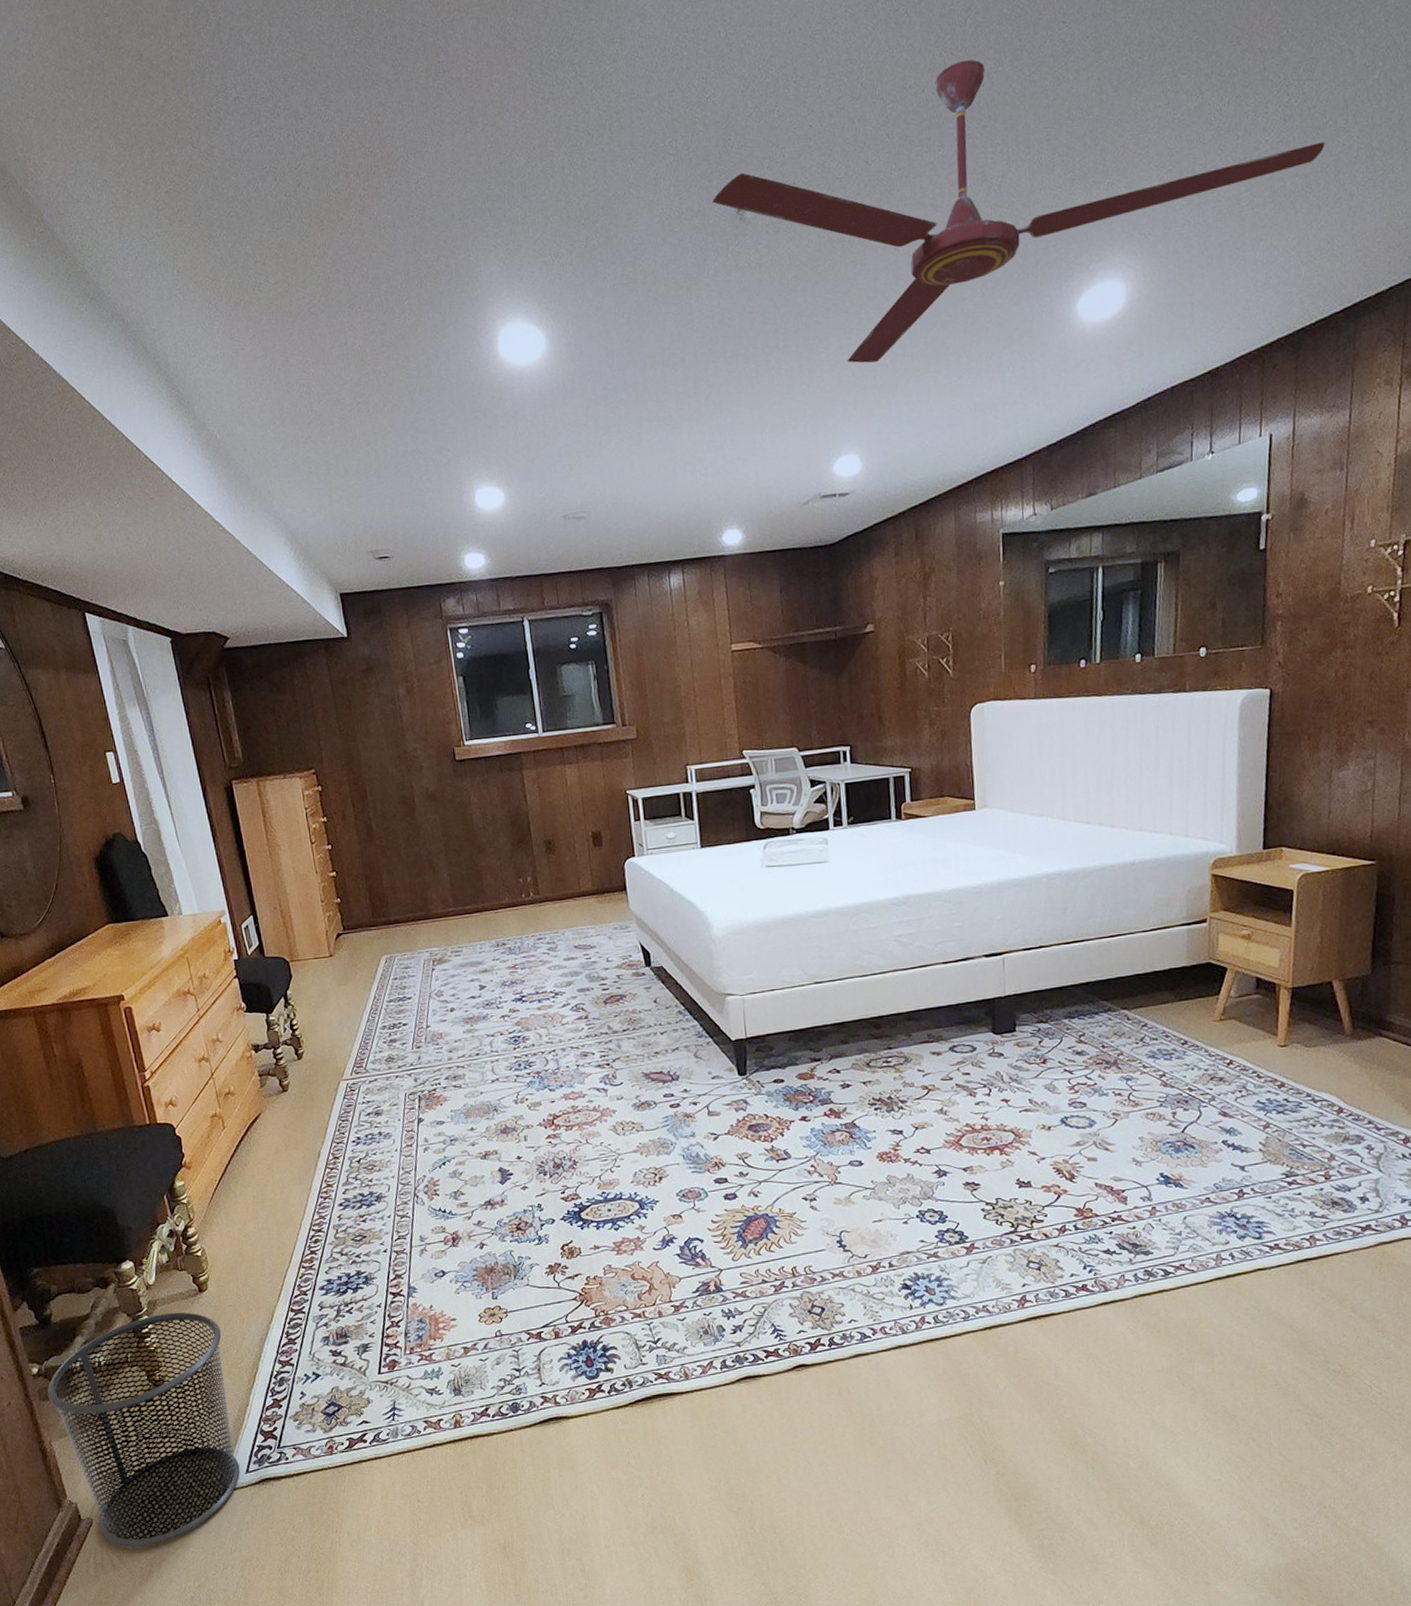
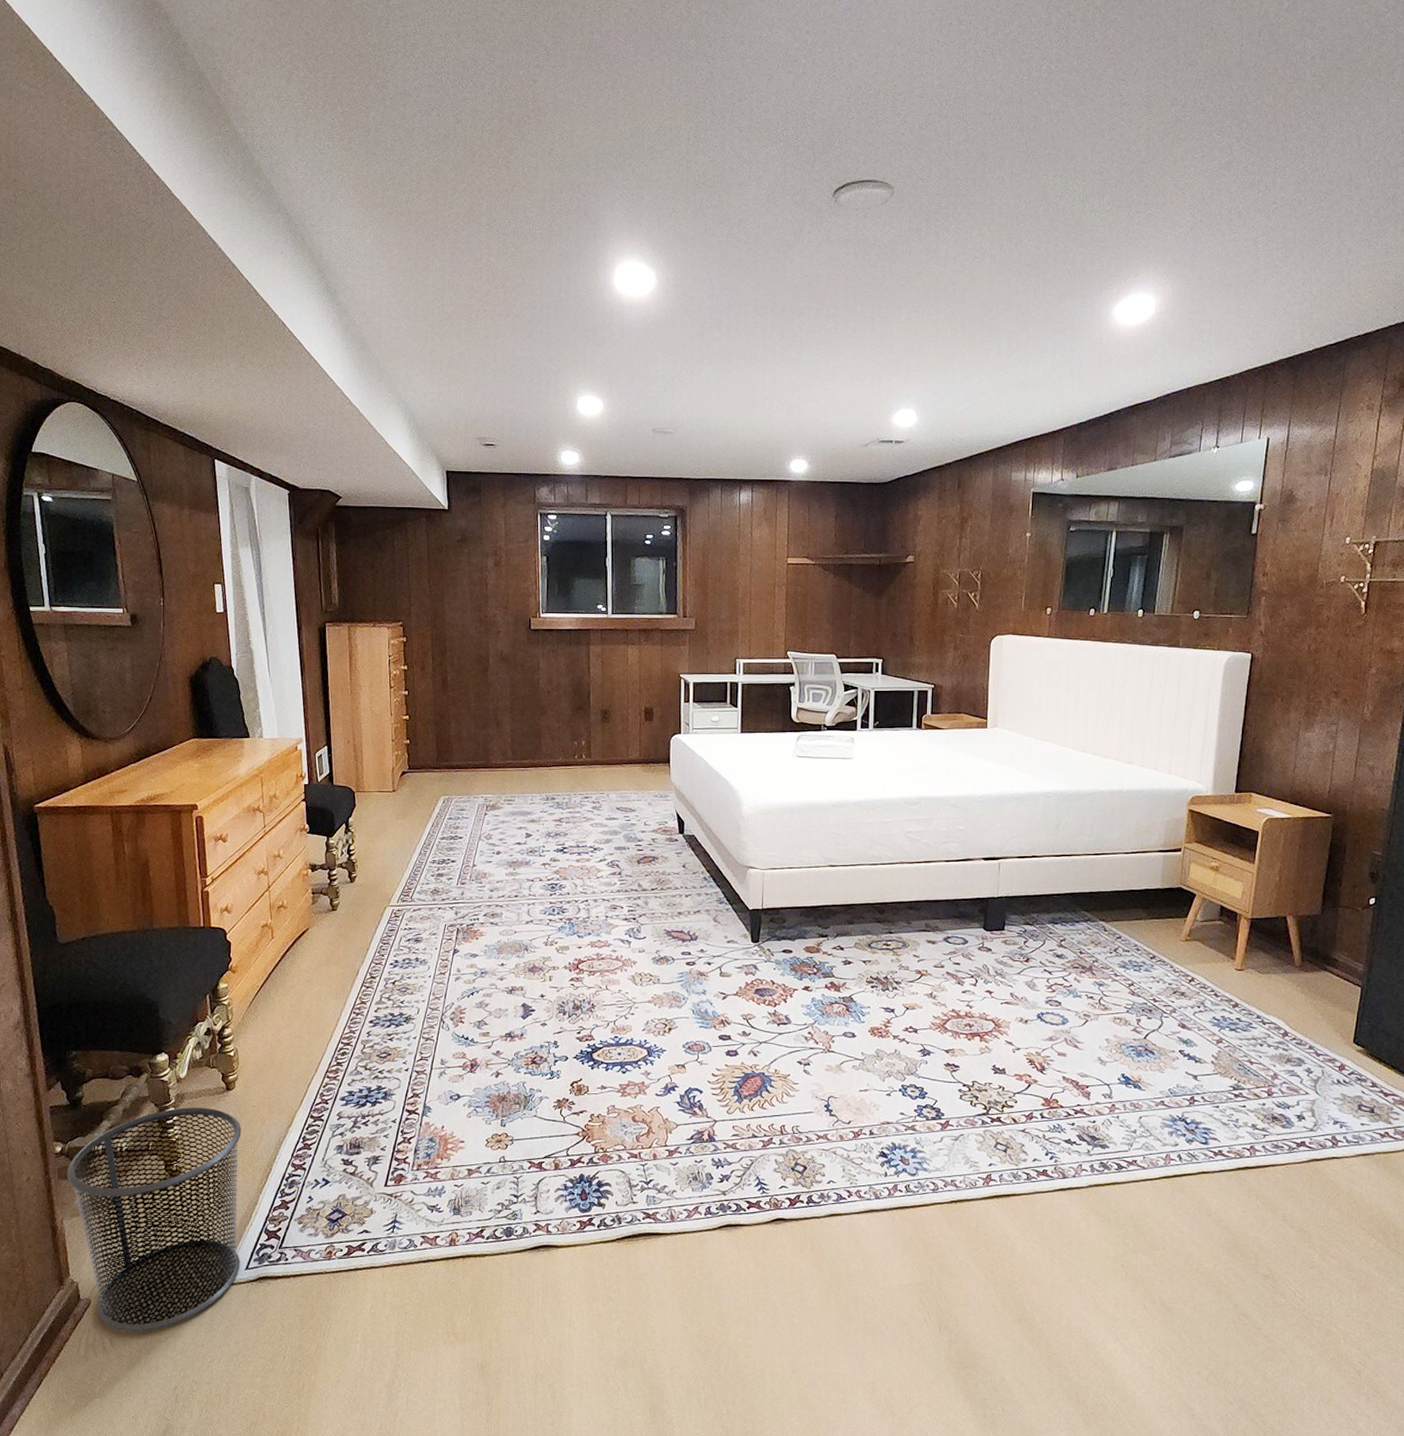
ceiling fan: present [712,59,1325,364] -> none [812,99,1331,334]

